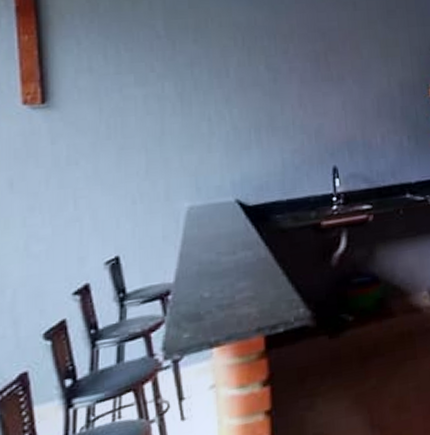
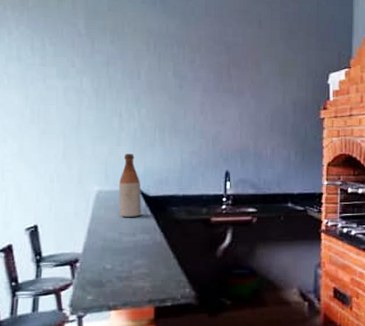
beer bottle: none [213,160,240,235] -> present [119,154,141,218]

